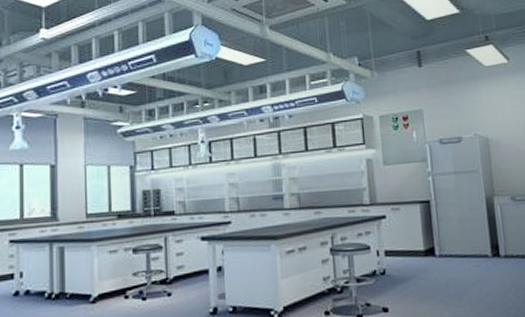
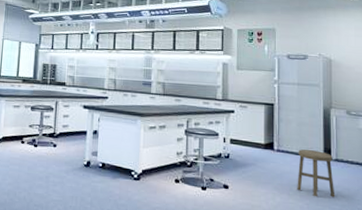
stool: none [463,248,509,304] -> present [297,149,336,198]

